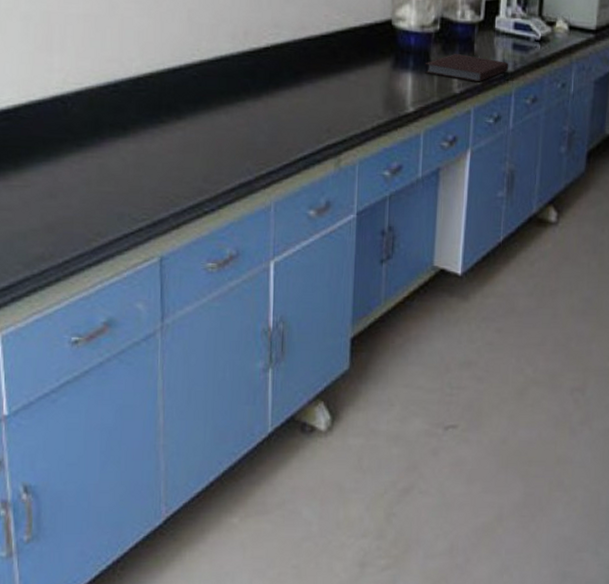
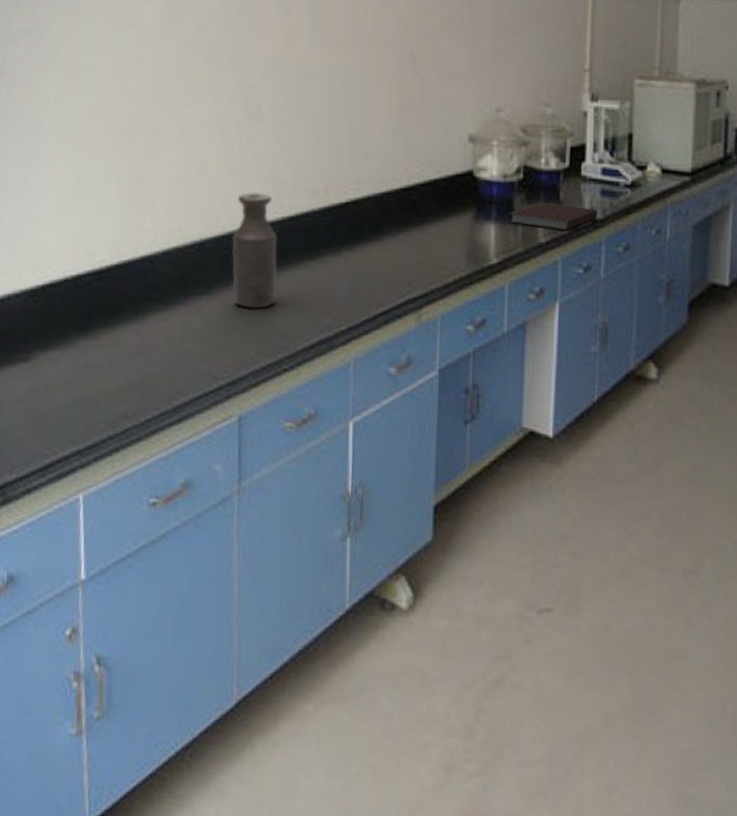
bottle: none [148,33,196,153] -> present [232,192,278,309]

